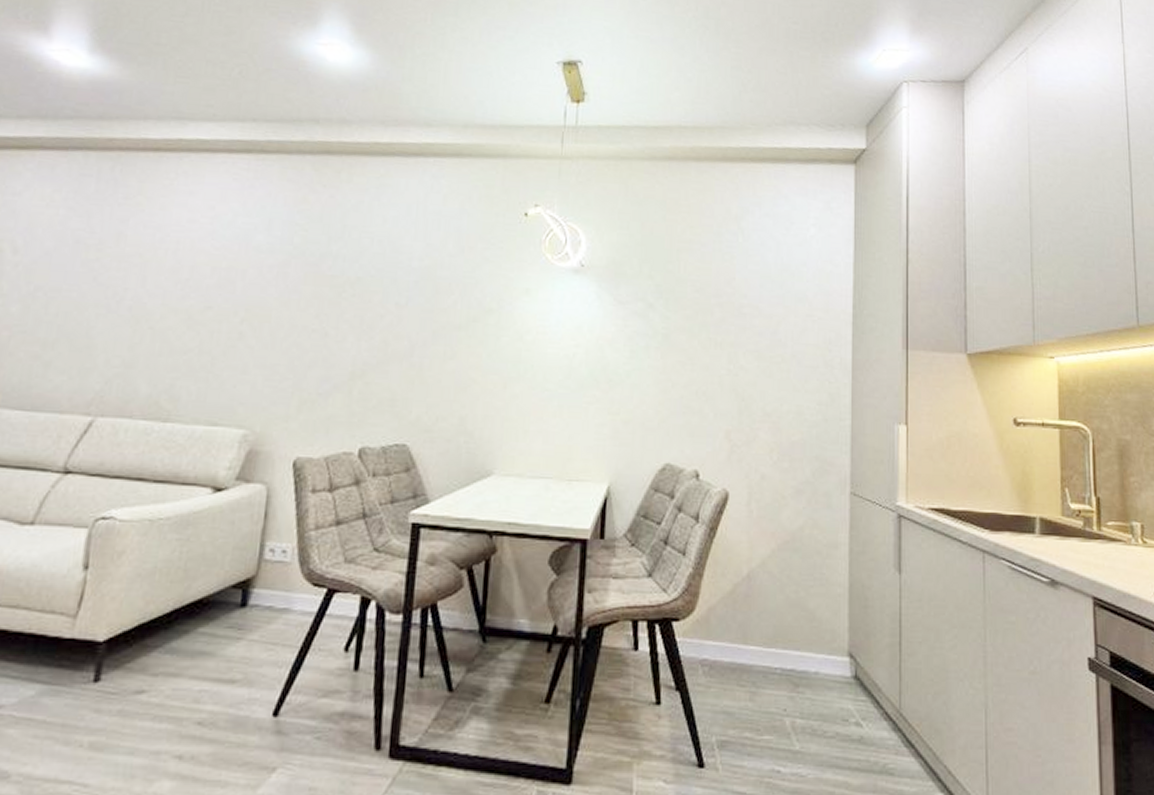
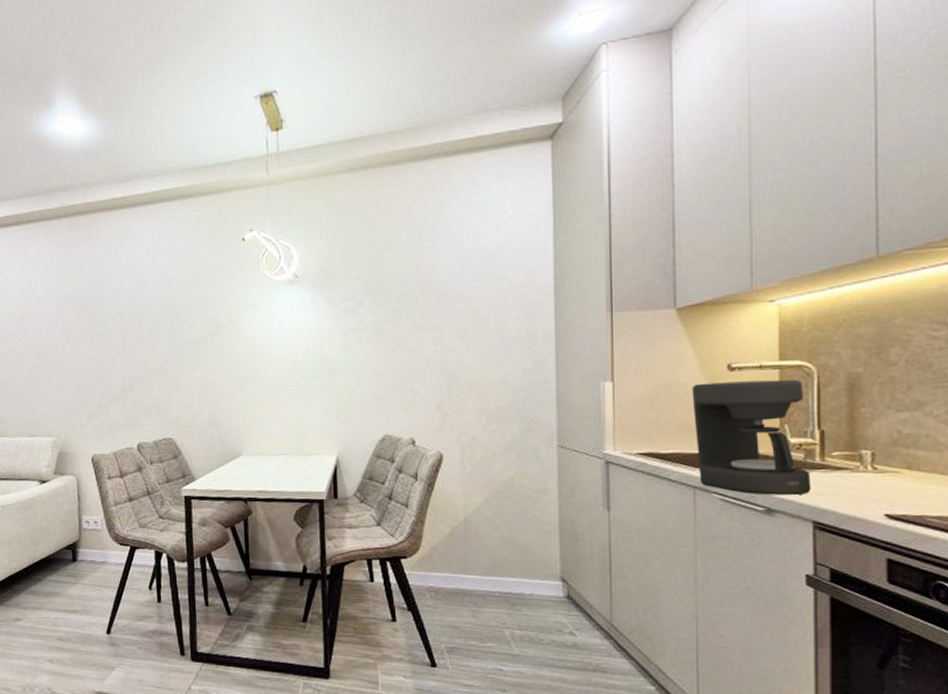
coffee maker: none [981,436,1091,567] -> present [692,379,811,496]

